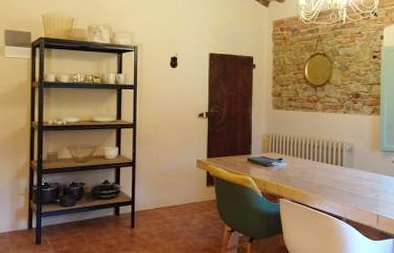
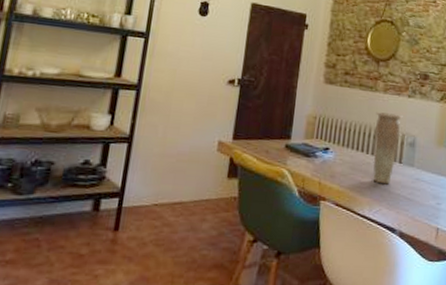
vase: none [318,128,341,183] -> present [372,112,403,185]

